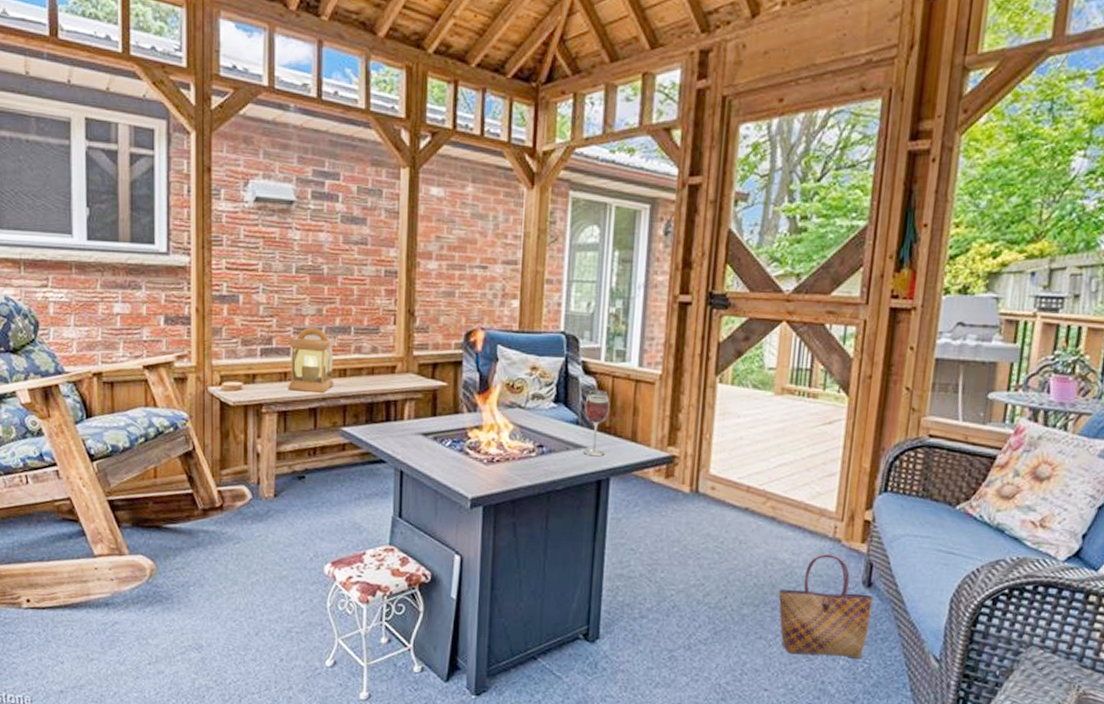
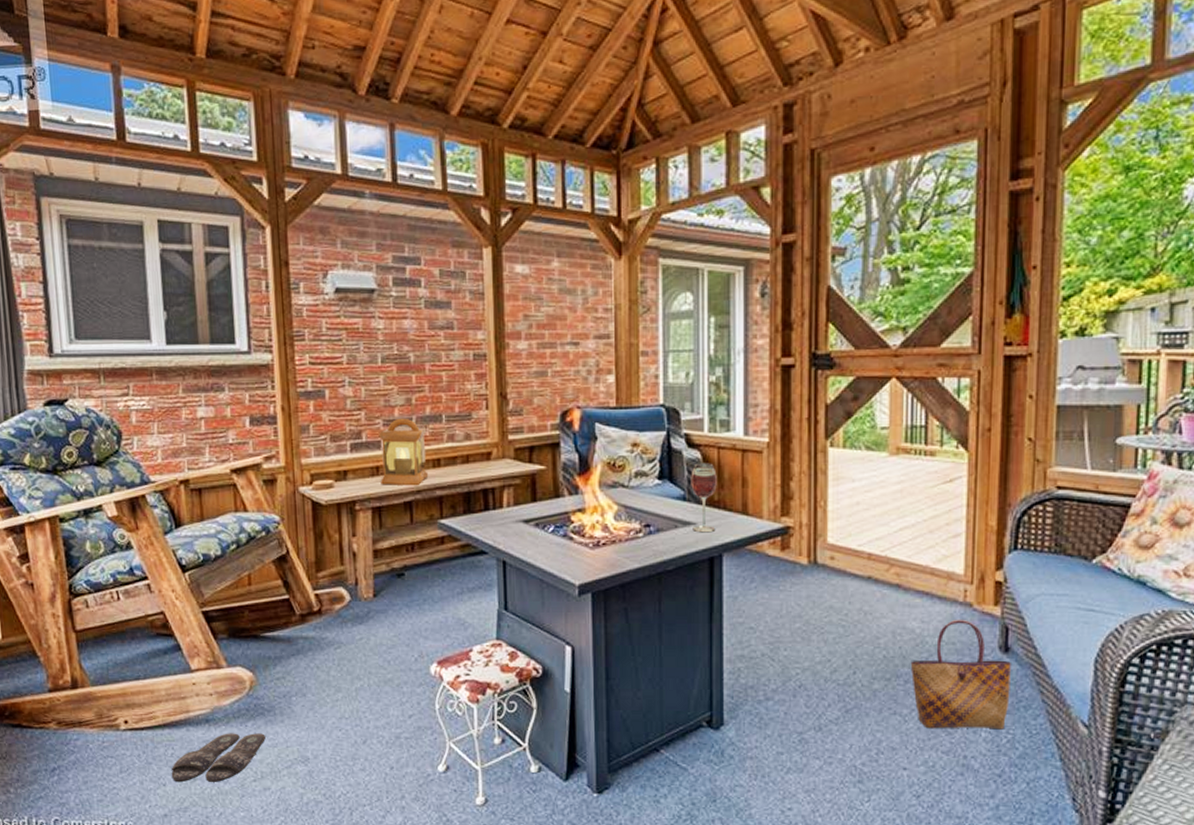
slippers: none [69,617,162,663] -> present [171,733,266,782]

